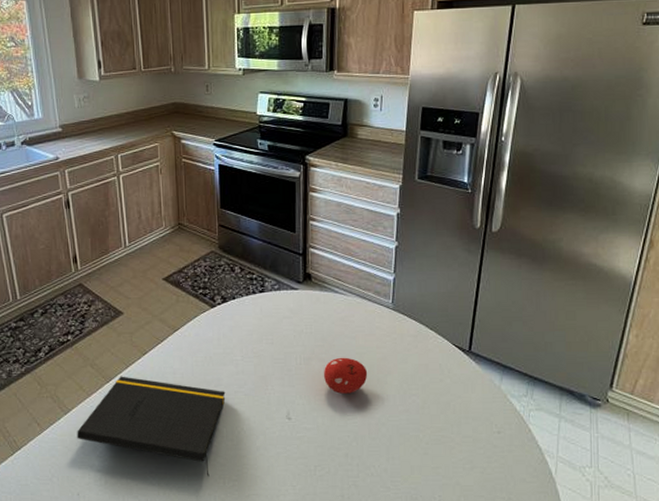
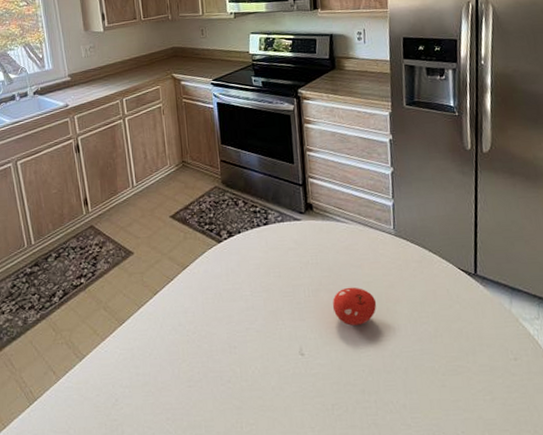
notepad: present [77,376,226,477] -> none [92,317,238,422]

